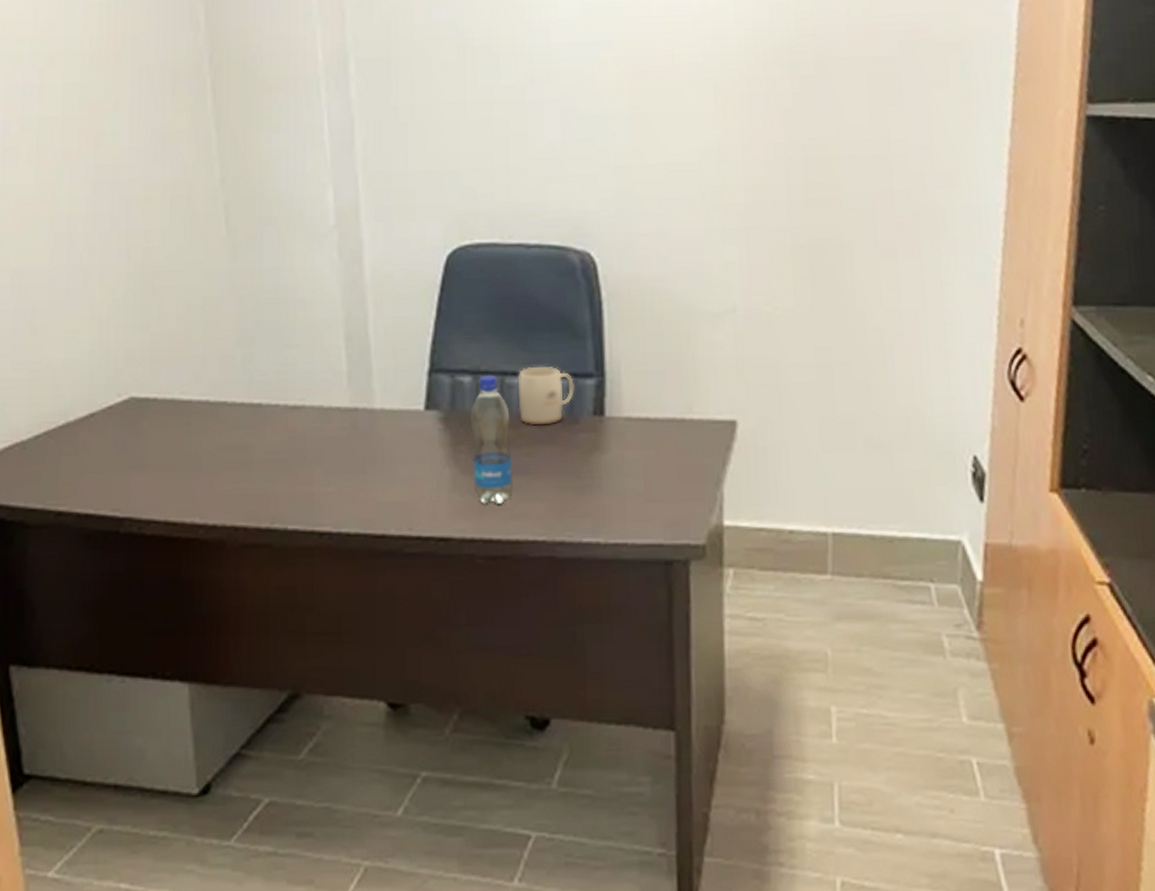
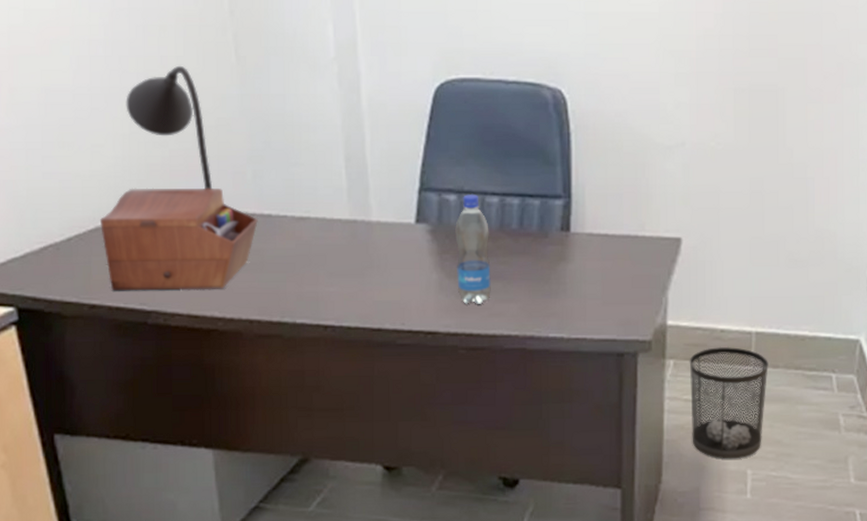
sewing box: none [71,375,247,494] -> present [99,188,258,291]
desk lamp: none [105,239,197,377] -> present [126,65,213,190]
mug: present [517,366,574,426] -> none [496,187,545,239]
waste bin: none [752,551,851,693] -> present [689,346,768,459]

